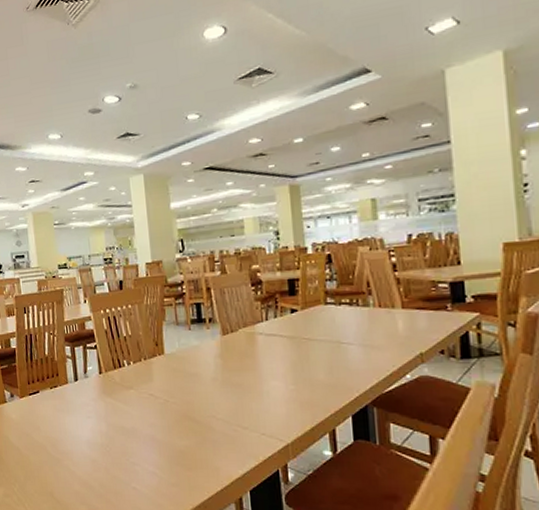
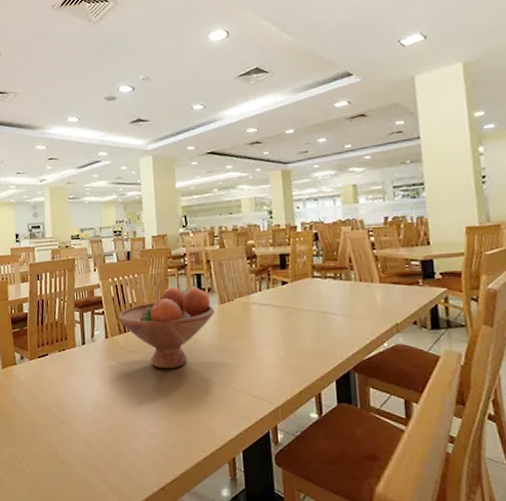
fruit bowl: none [111,317,216,405] -> present [118,286,214,368]

